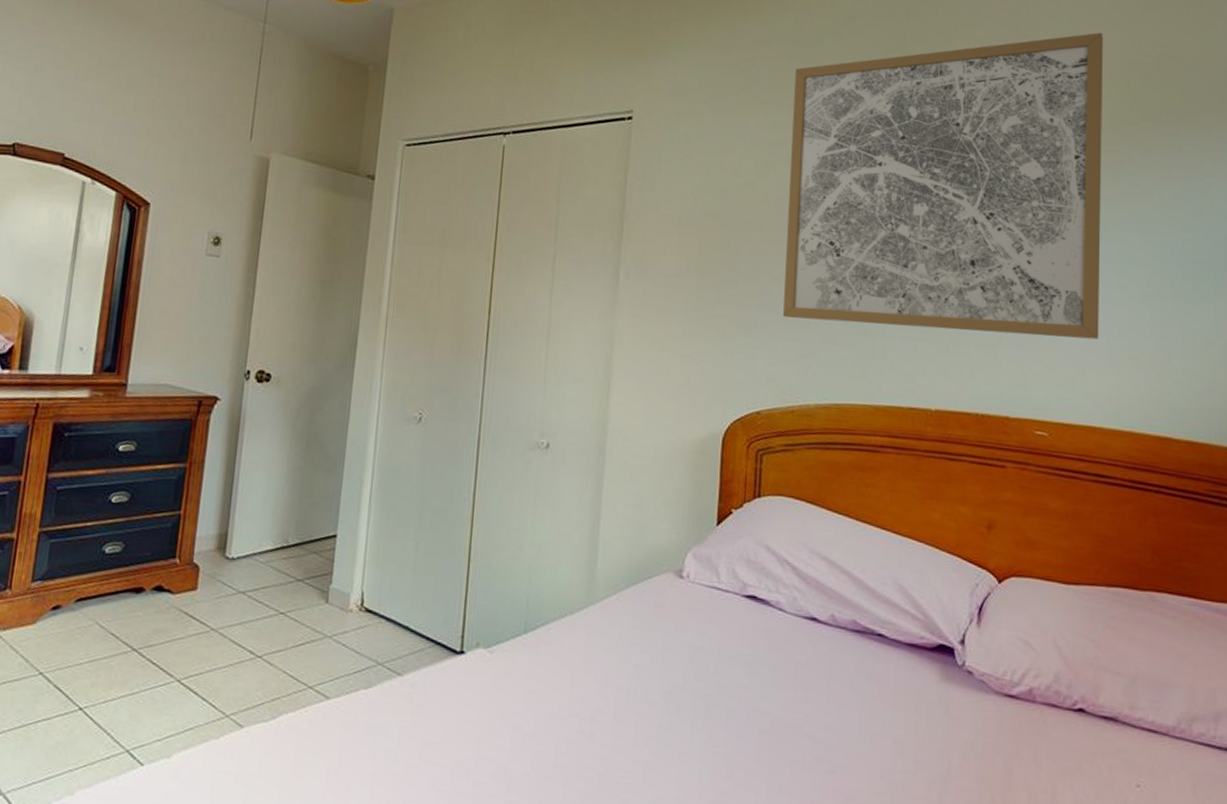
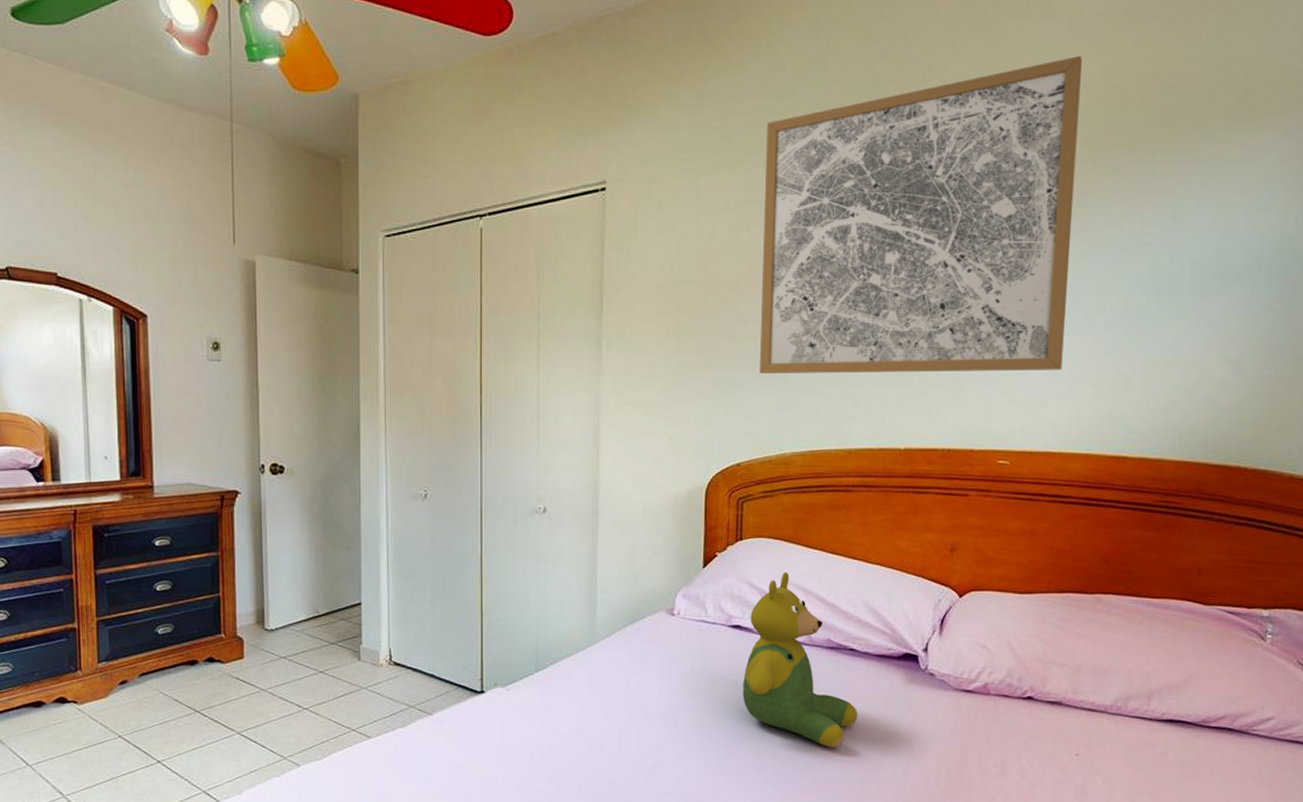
teddy bear: none [756,537,886,755] -> present [743,571,857,748]

